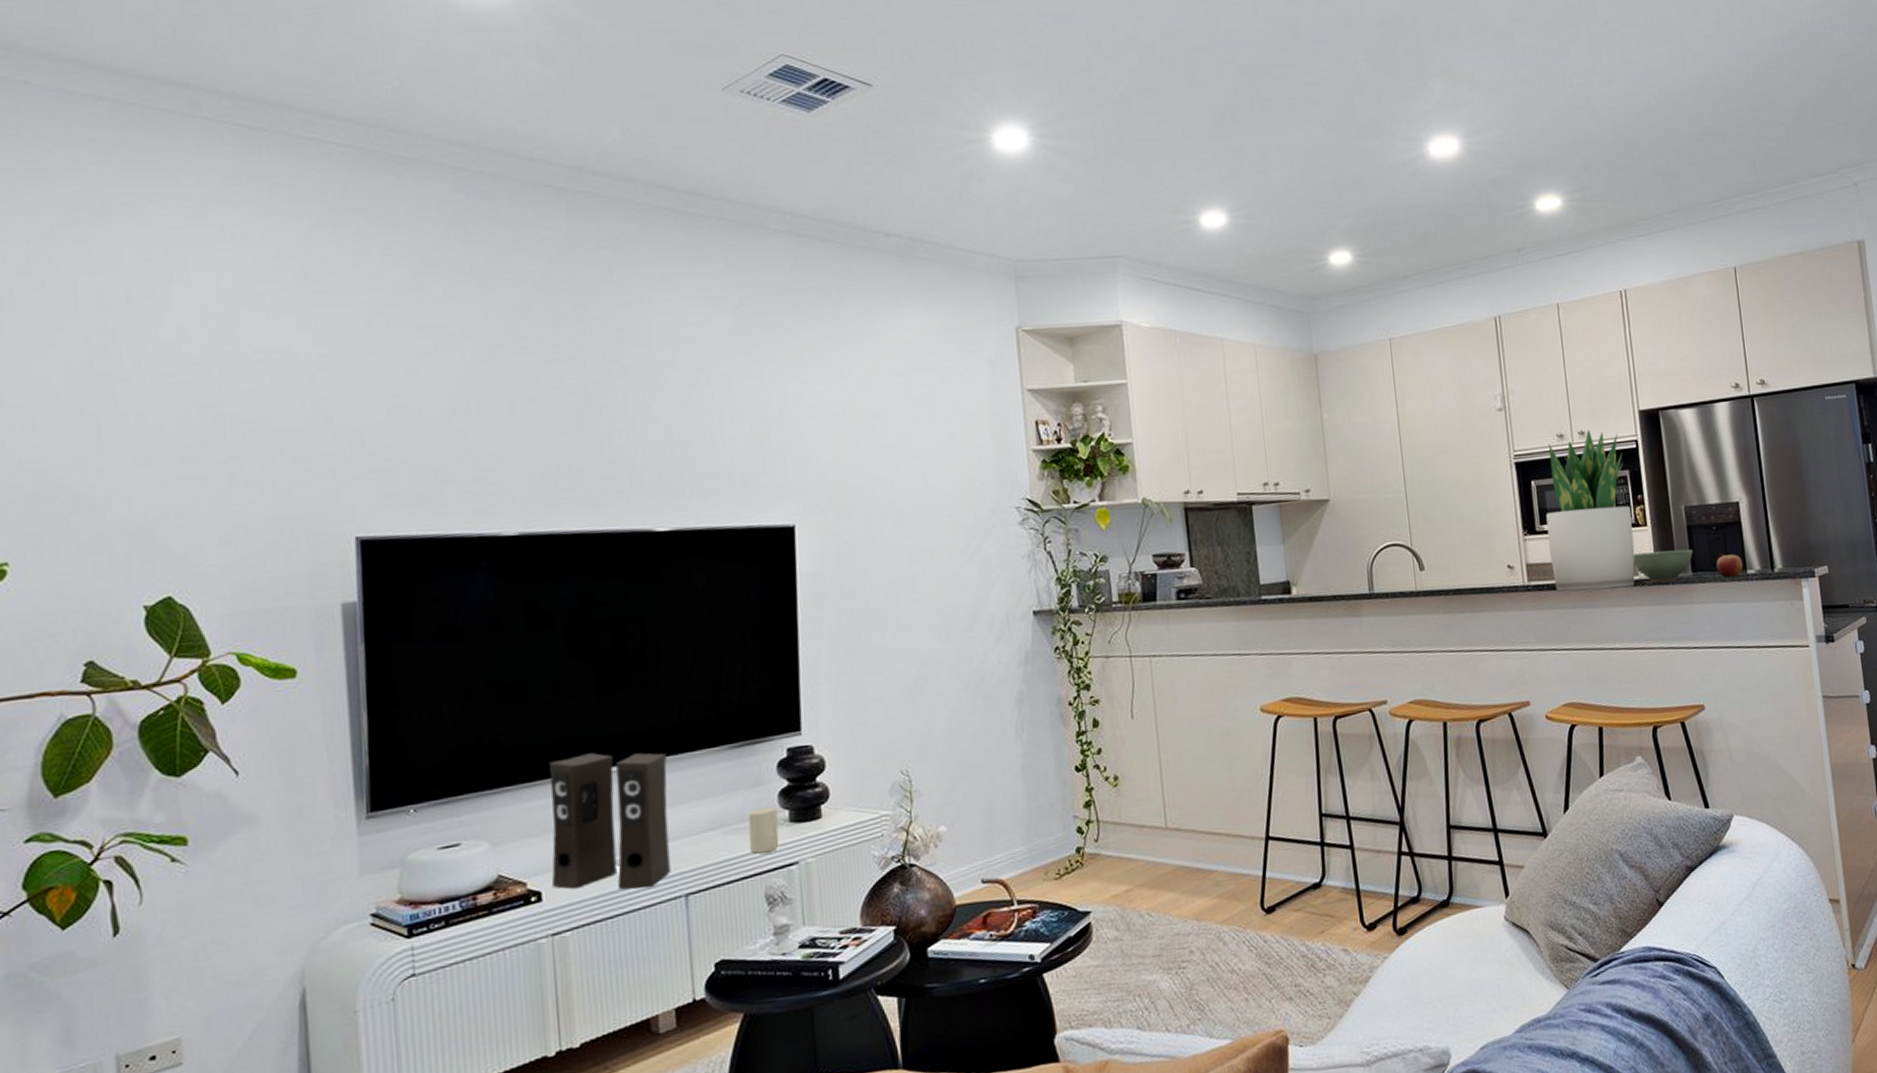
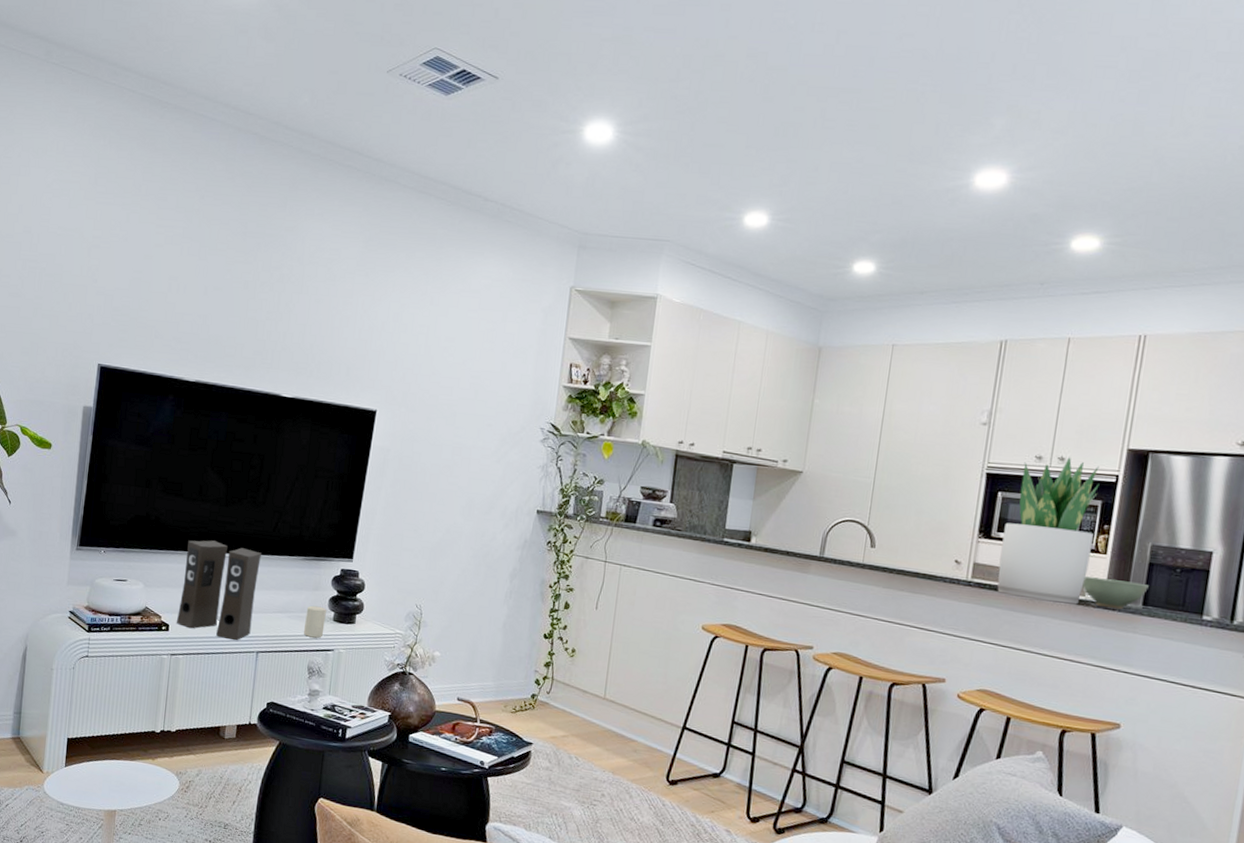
fruit: present [1715,554,1744,578] -> none [1169,595,1201,620]

